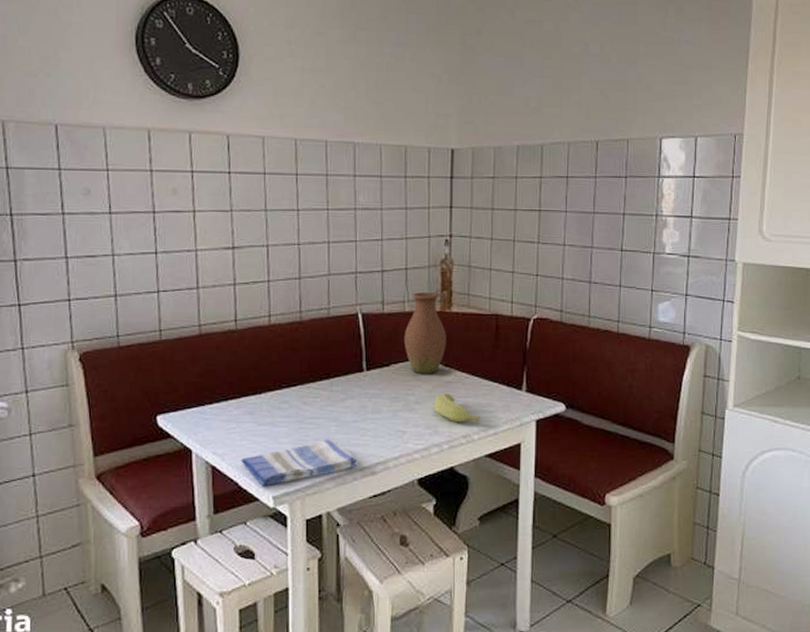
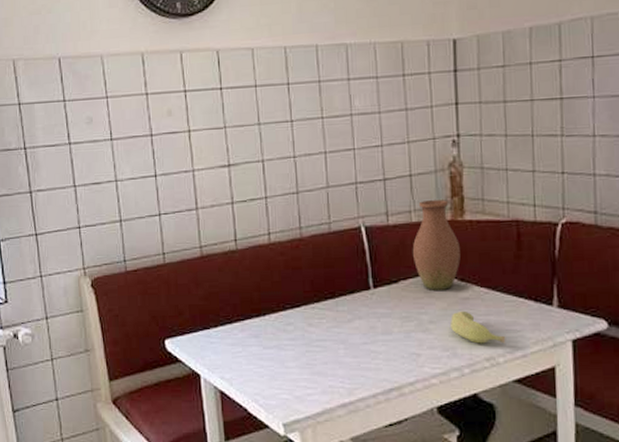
dish towel: present [241,439,358,488] -> none [248,362,370,415]

